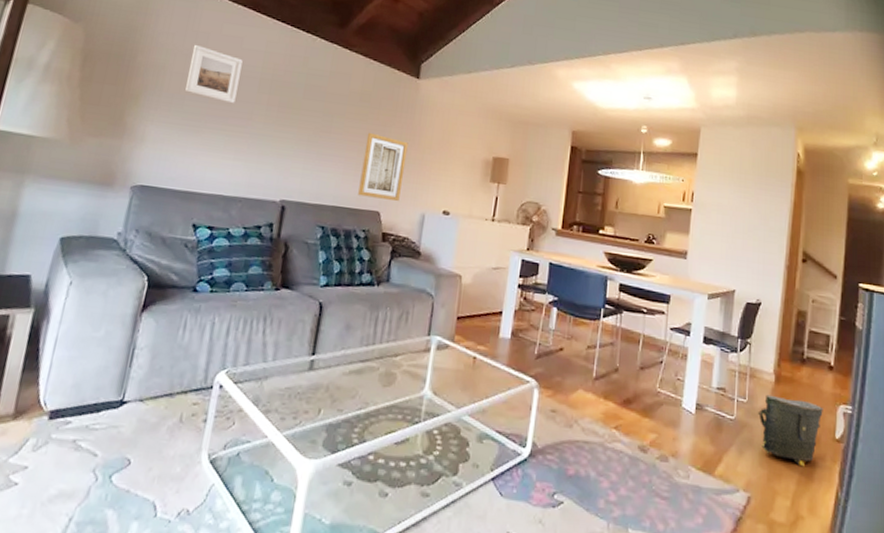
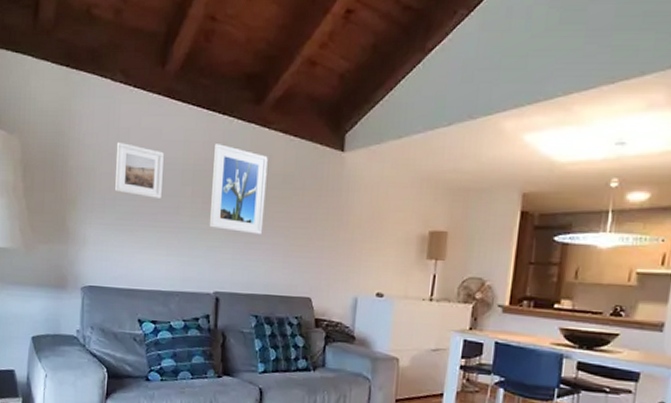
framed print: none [283,58,347,147] -> present [210,144,268,235]
wall art: present [358,132,408,201] -> none [288,216,336,285]

